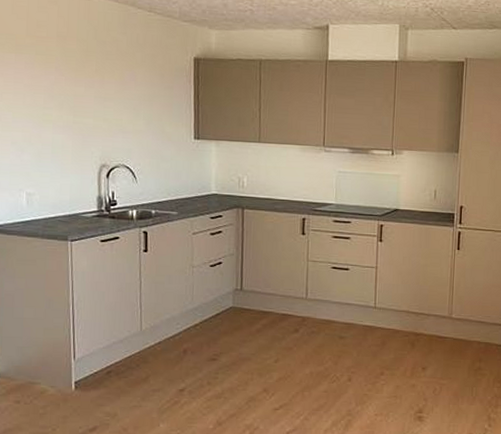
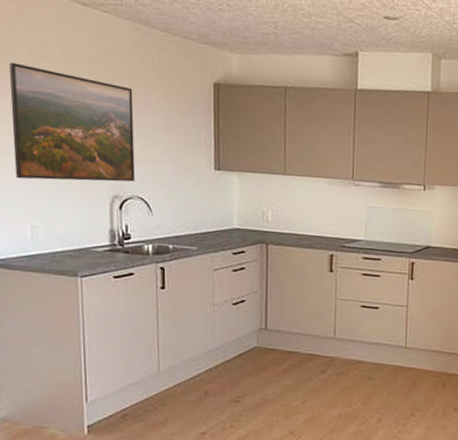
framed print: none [9,44,122,152] -> present [9,62,136,182]

